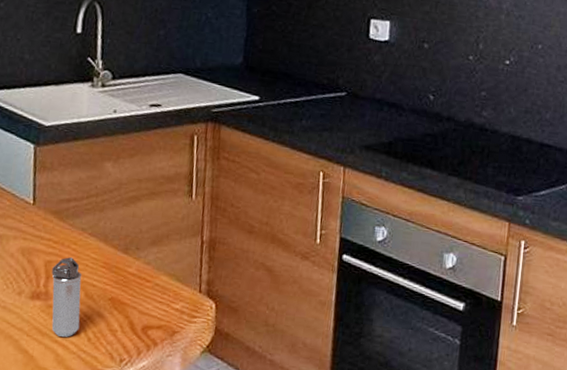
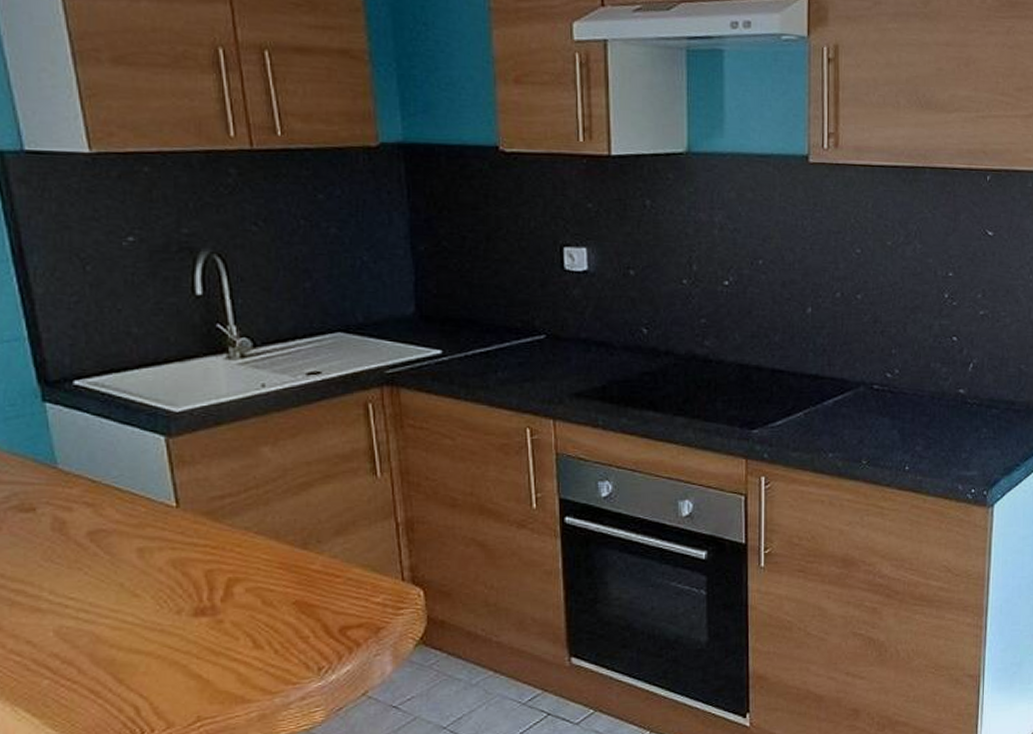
shaker: present [51,257,82,337] -> none [215,562,262,653]

